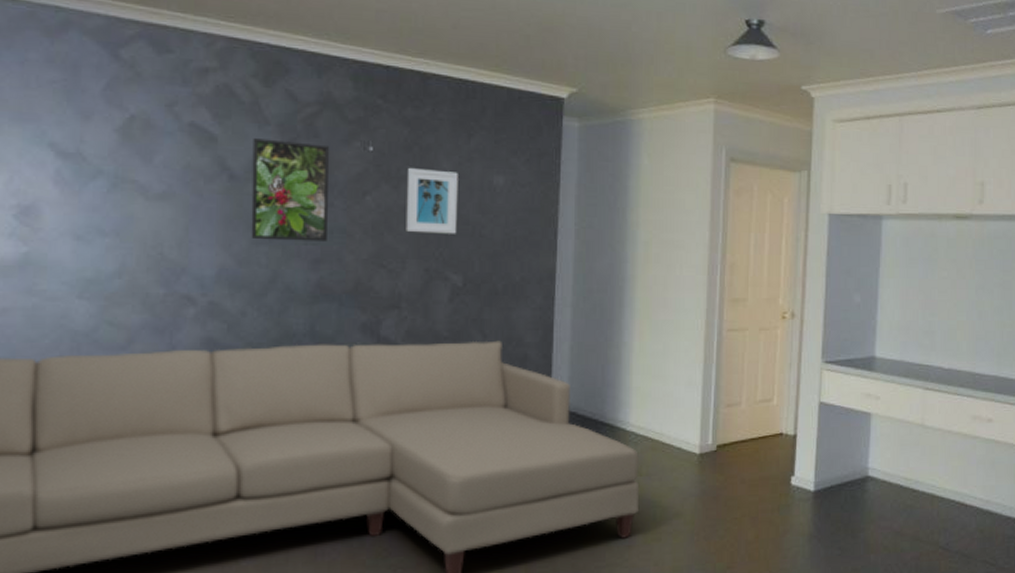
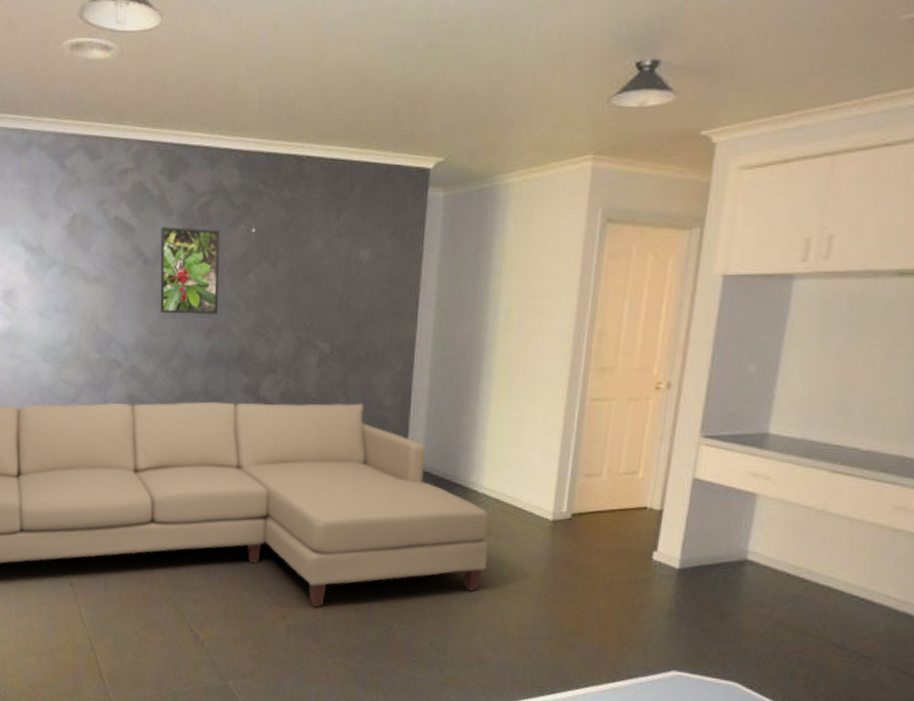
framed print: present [406,167,458,234] -> none [282,245,328,306]

